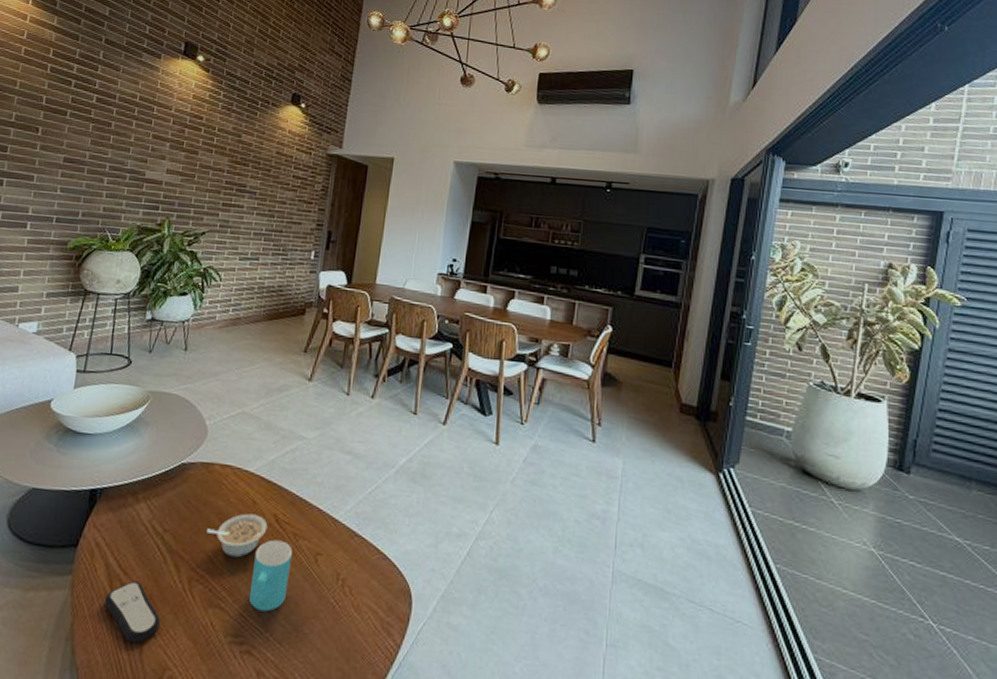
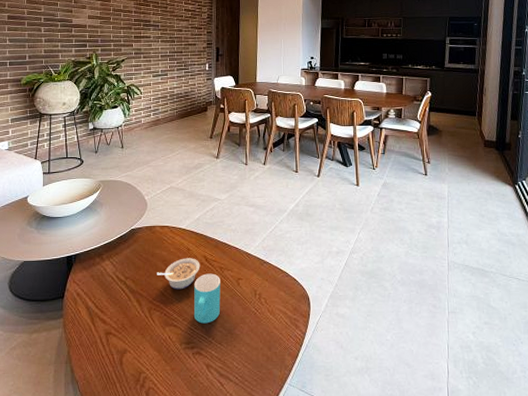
remote control: present [104,581,160,644] -> none [89,316,132,359]

